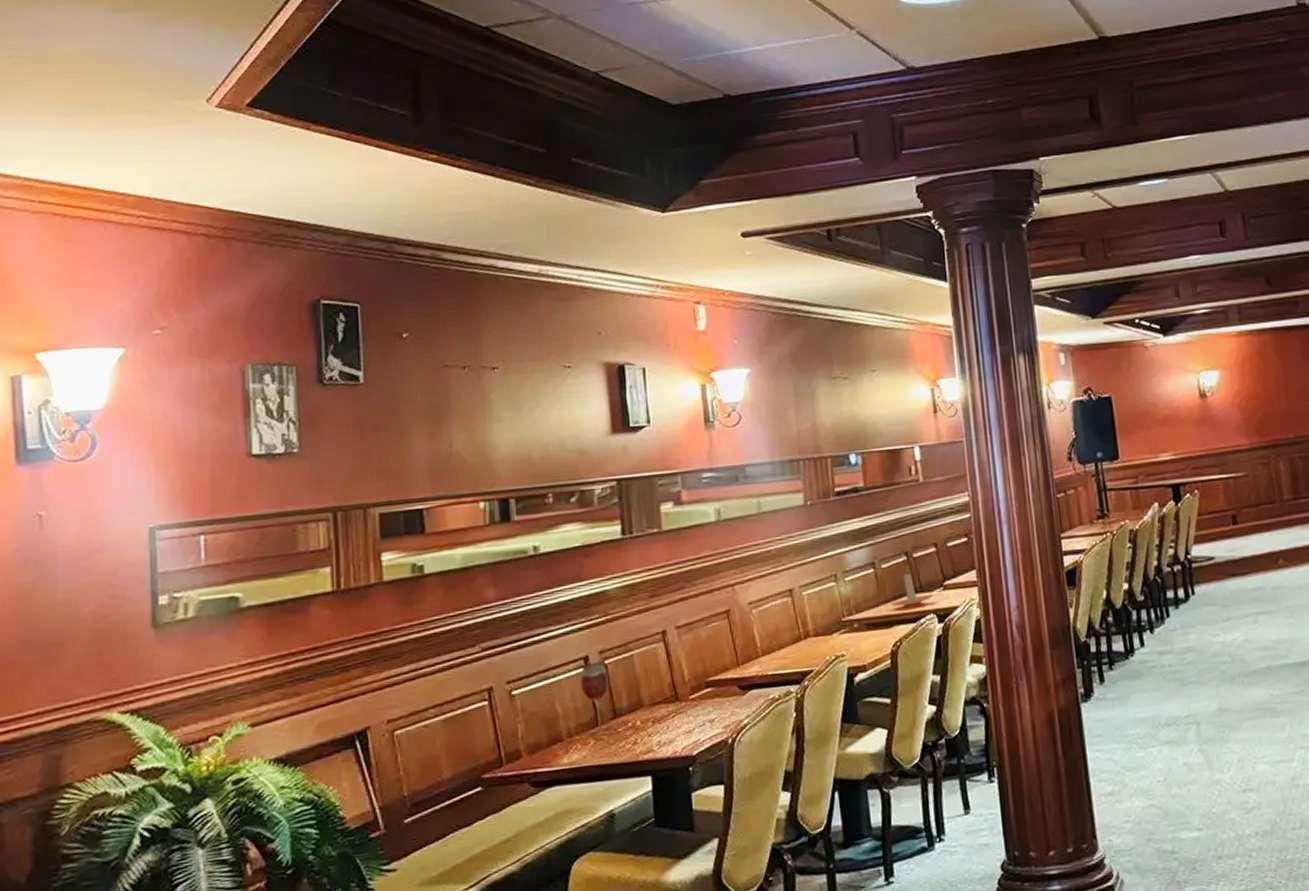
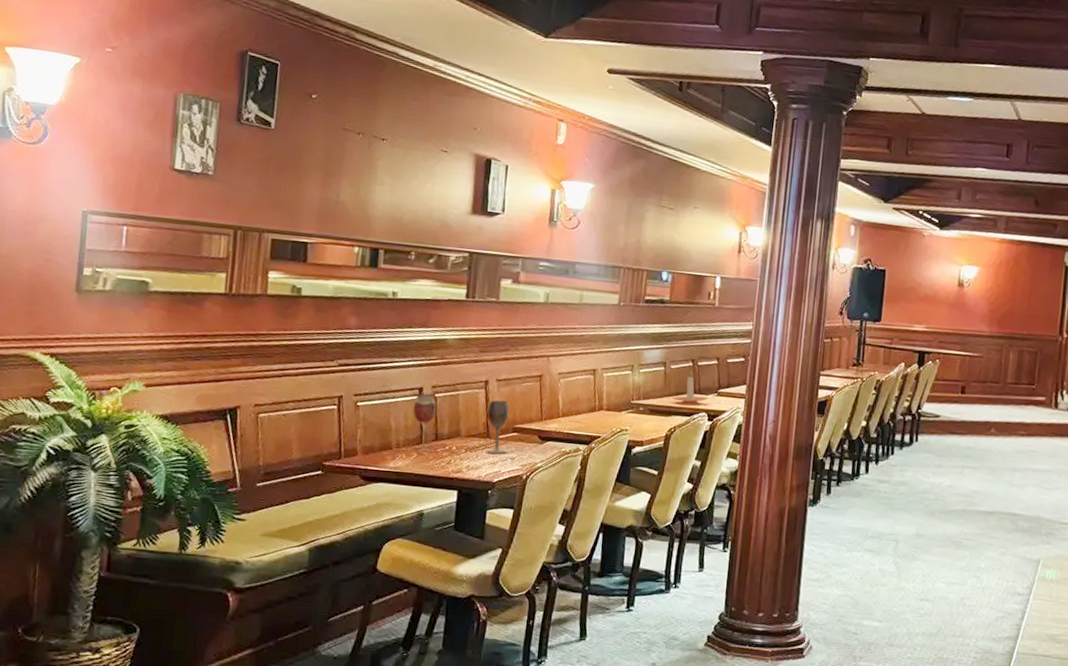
wine glass: none [670,651,704,722] -> present [486,400,510,455]

